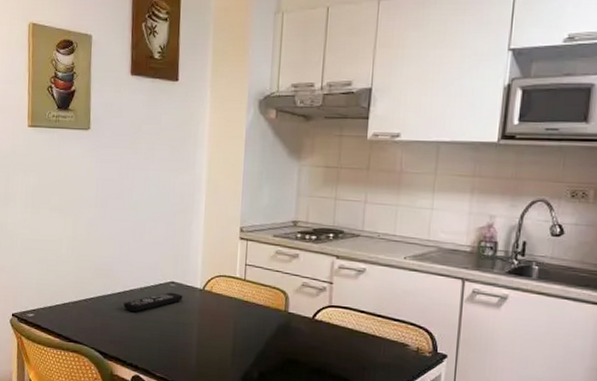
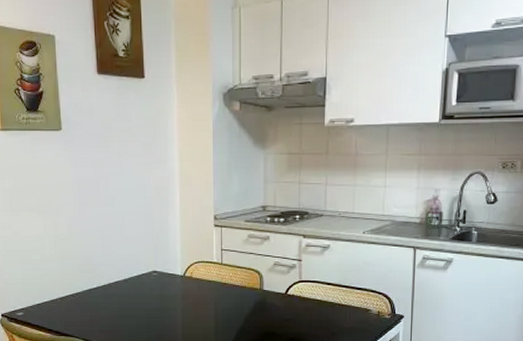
remote control: present [124,292,183,312] -> none [110,280,165,302]

